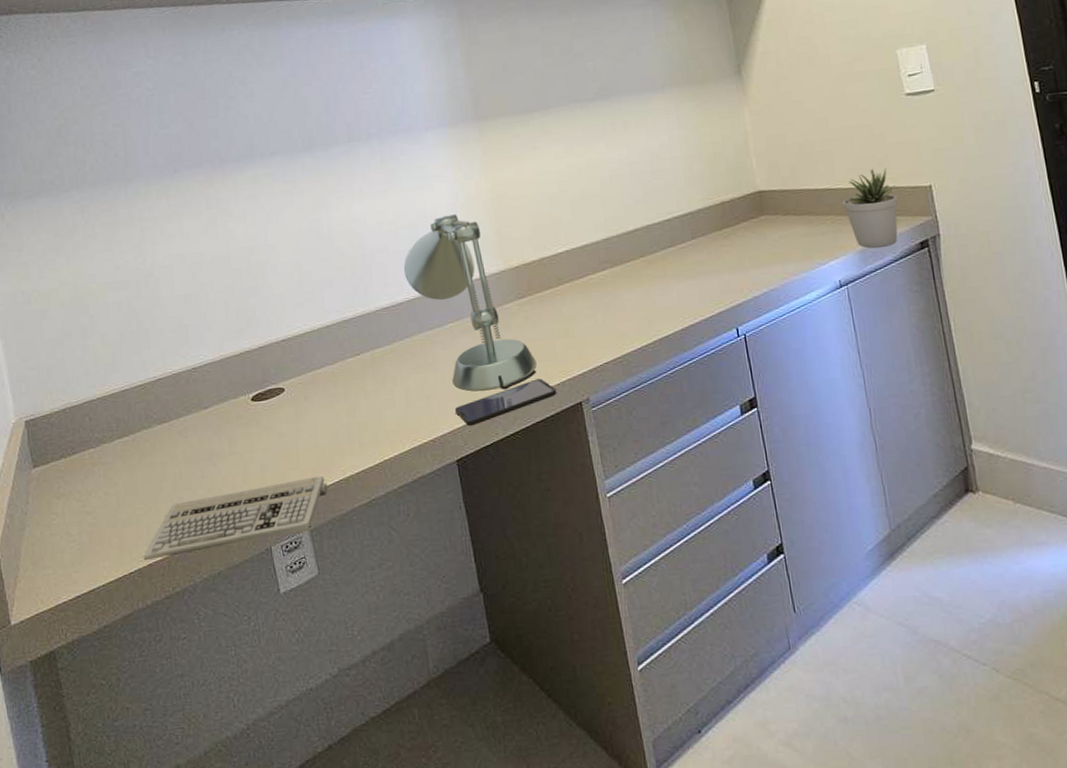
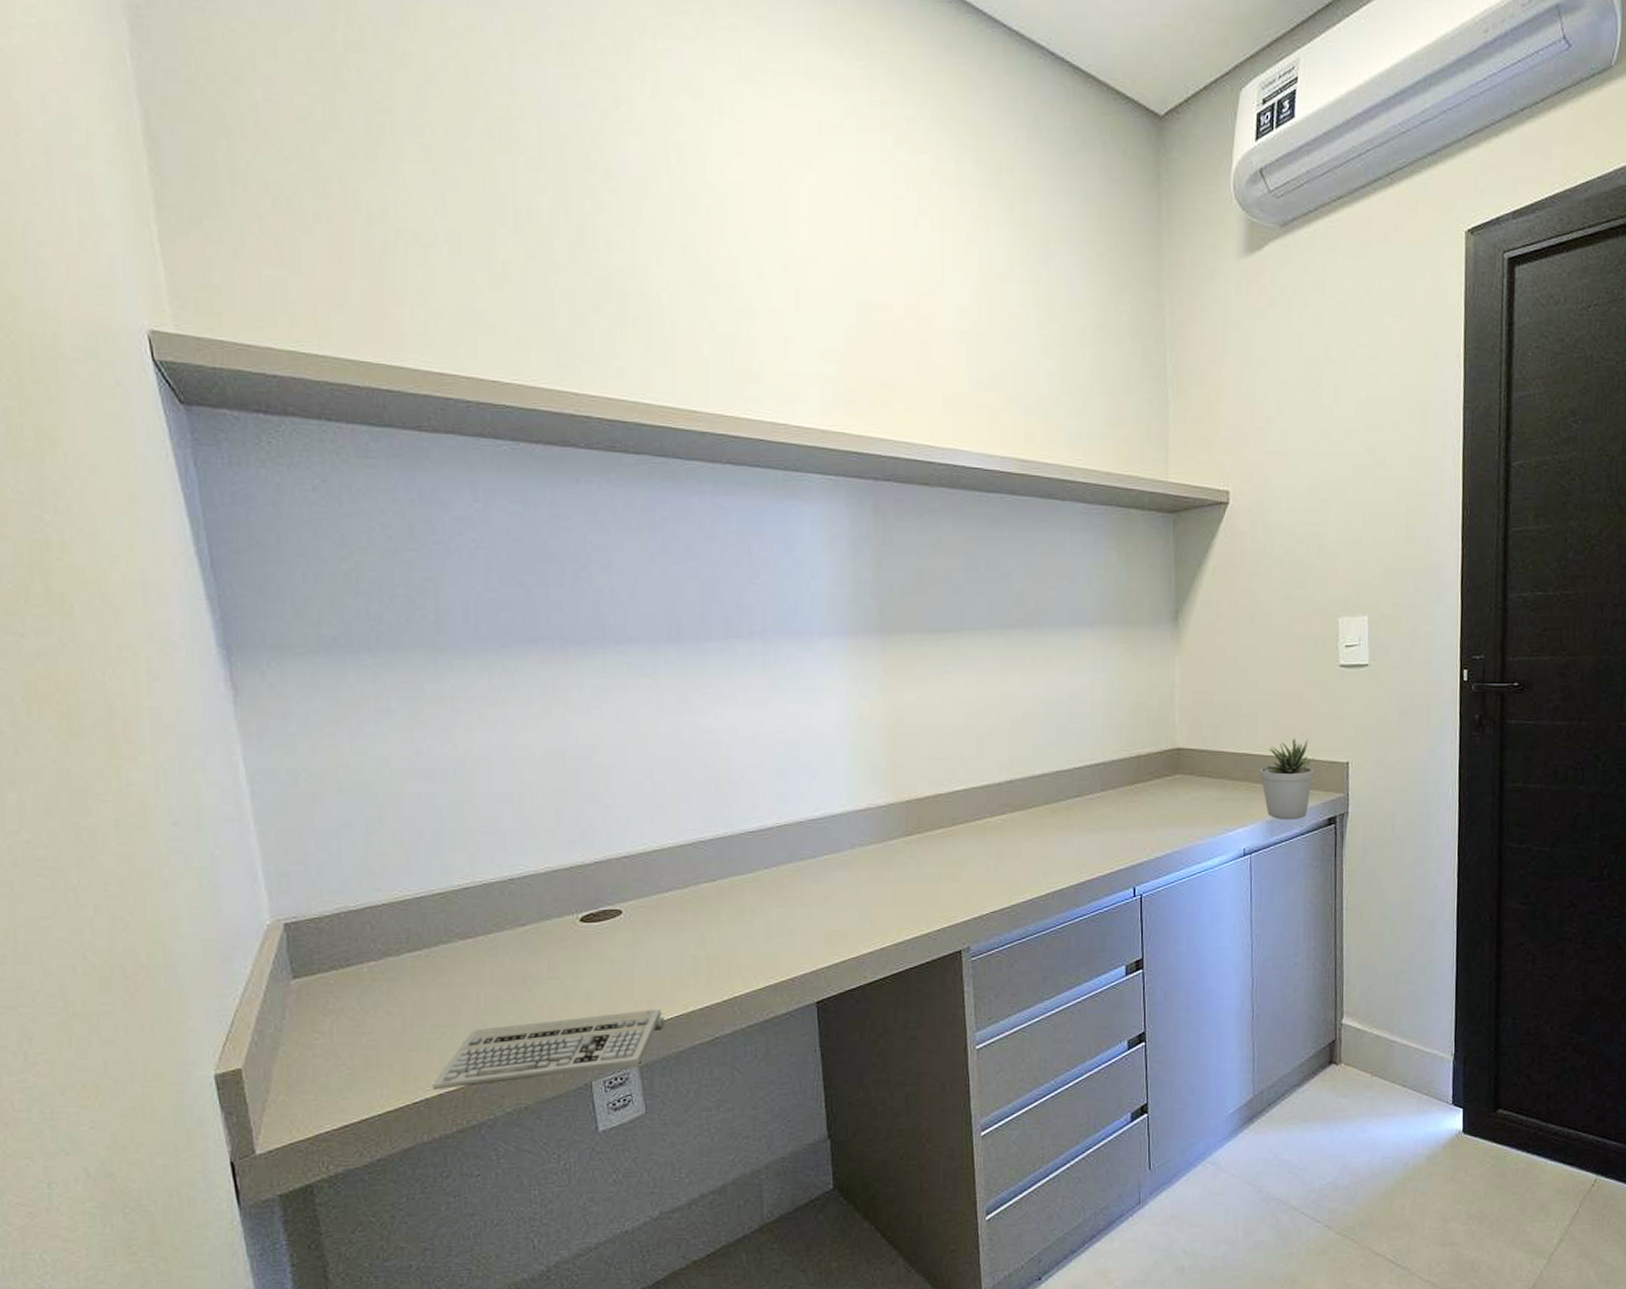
desk lamp: present [403,214,537,392] -> none [777,736,917,932]
smartphone: present [454,378,557,427] -> none [820,923,936,968]

